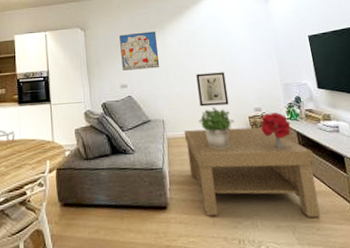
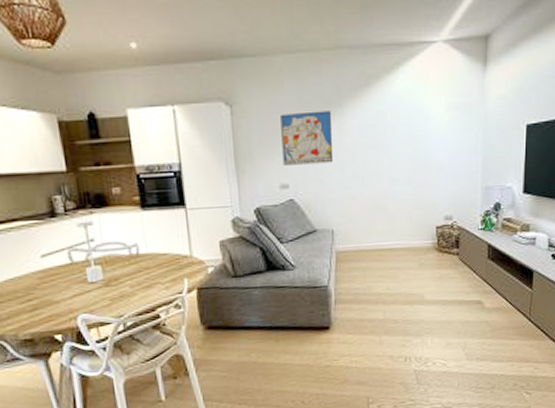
coffee table: present [184,127,321,218] -> none [356,238,501,335]
wall art: present [196,72,229,107] -> none [379,170,415,214]
potted plant: present [198,107,235,150] -> none [376,214,419,265]
bouquet: present [261,112,291,149] -> none [449,222,483,264]

